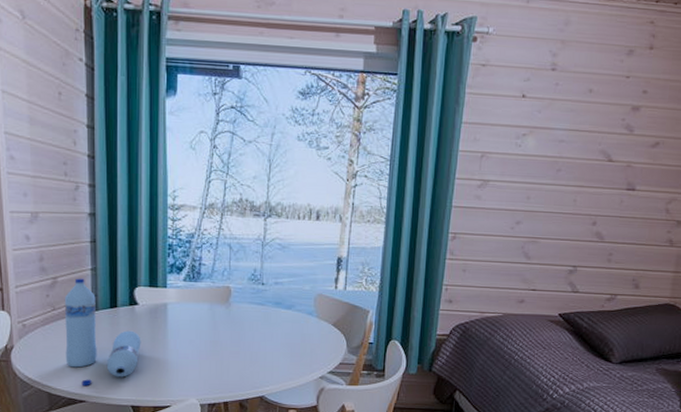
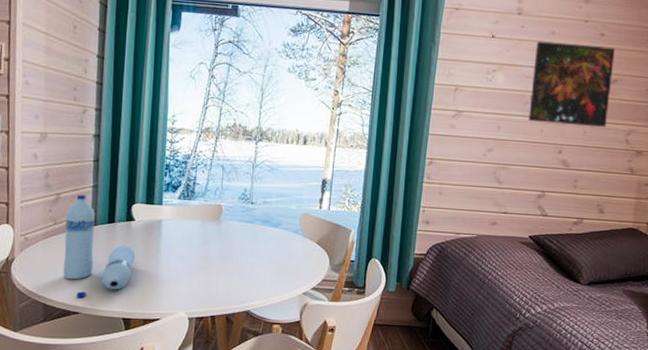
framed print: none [560,100,659,196] -> present [528,41,616,128]

